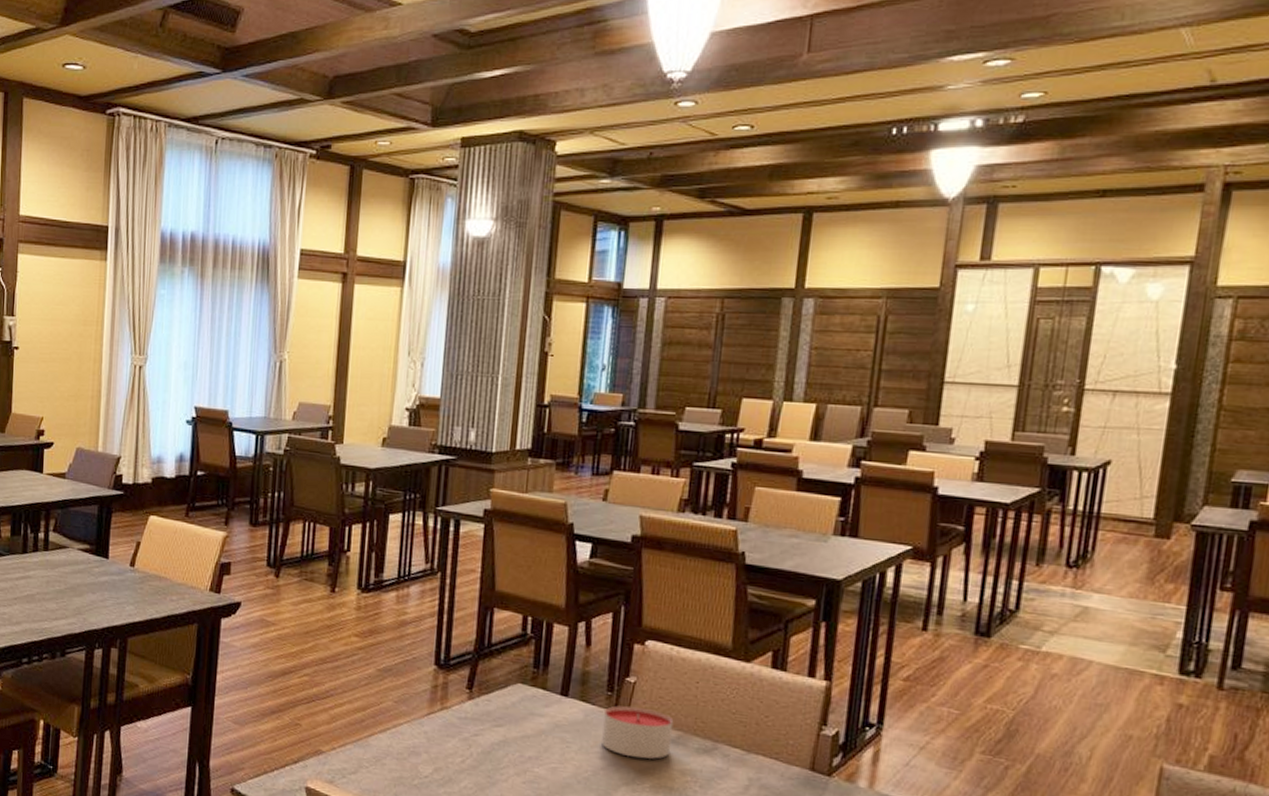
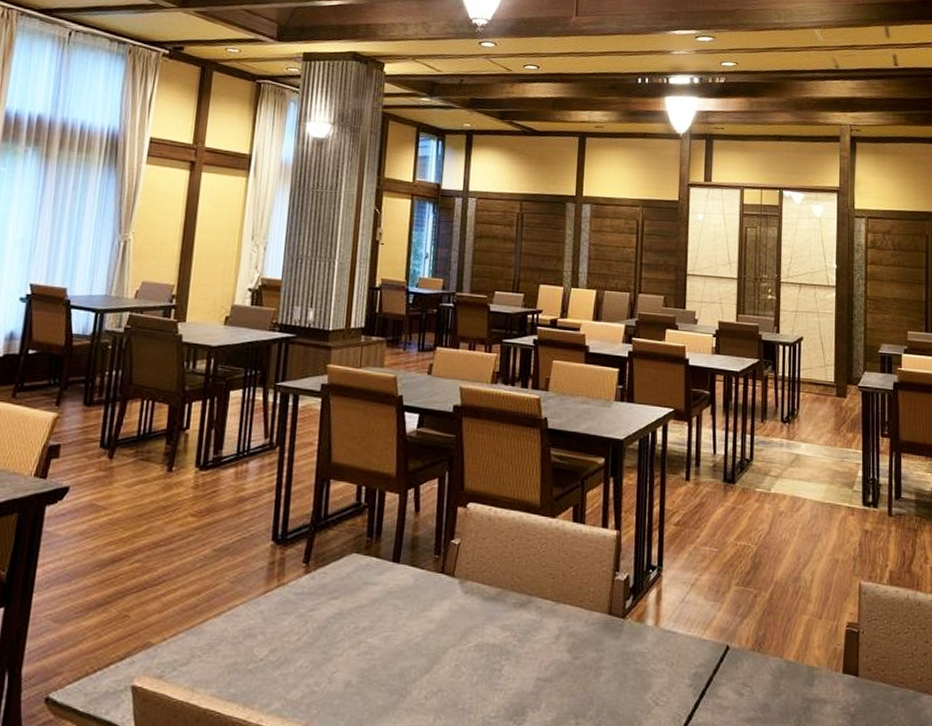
candle: present [600,705,674,759] -> none [429,567,494,619]

